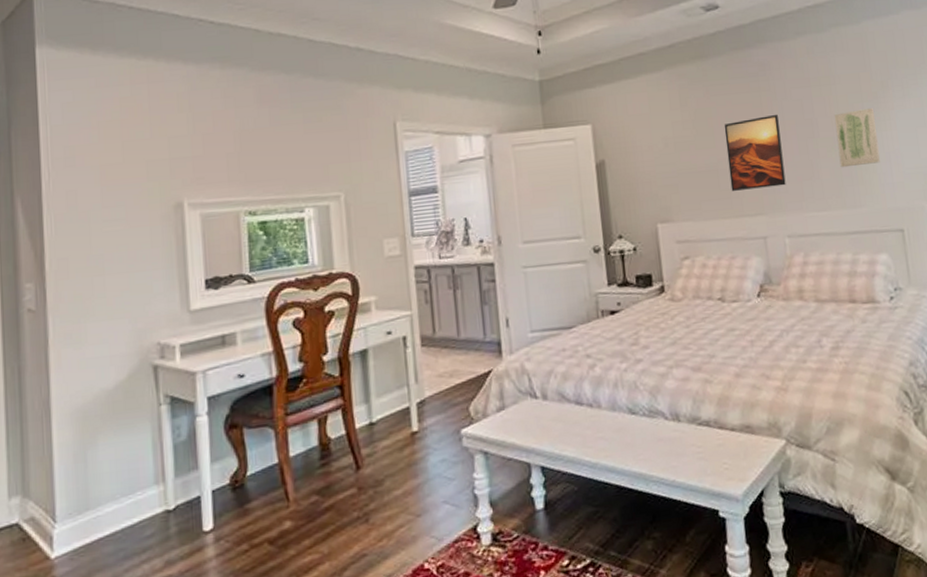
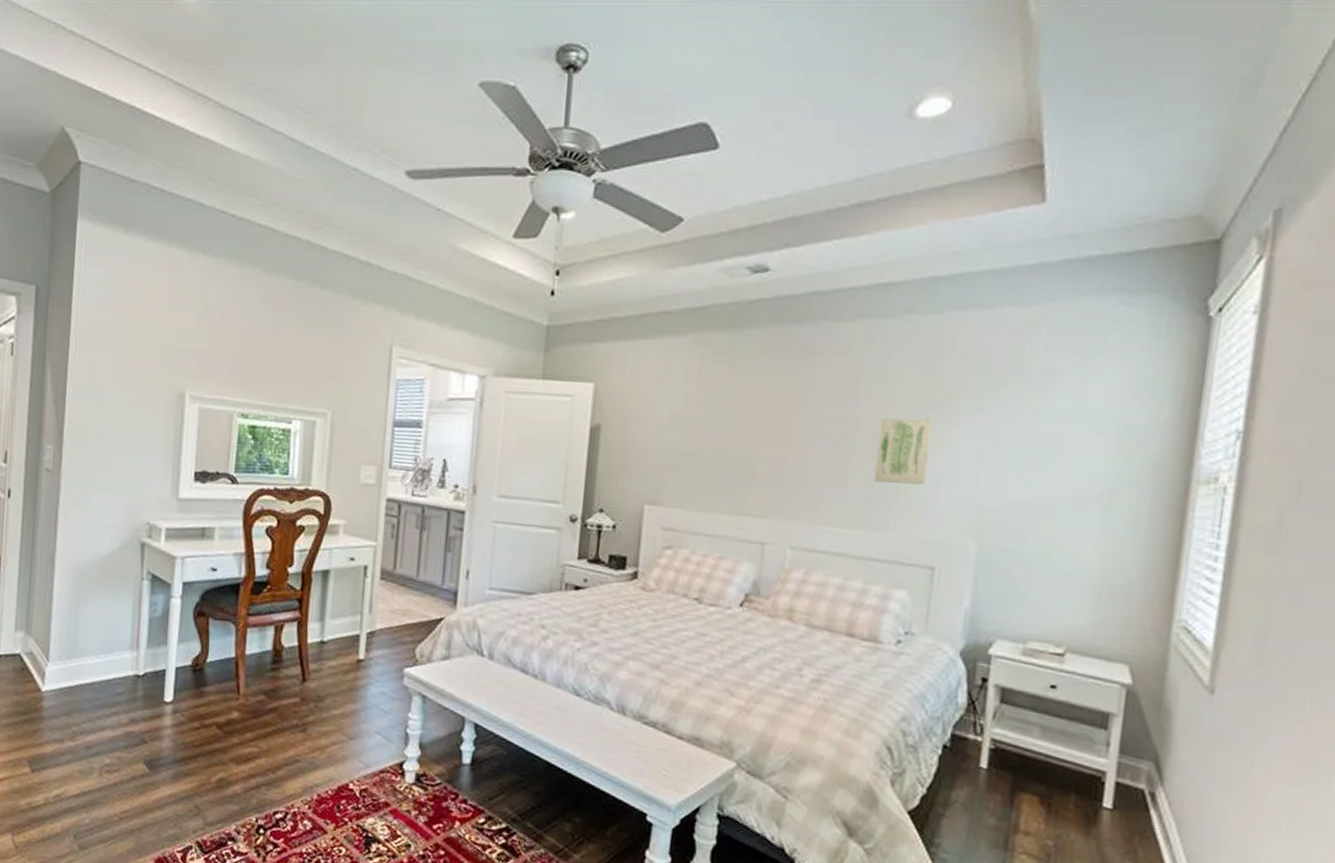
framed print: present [724,114,786,191] -> none [736,406,811,490]

